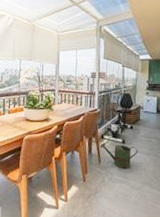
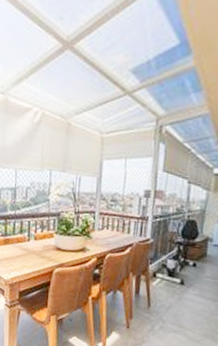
watering can: present [100,143,138,170] -> none [151,282,201,317]

